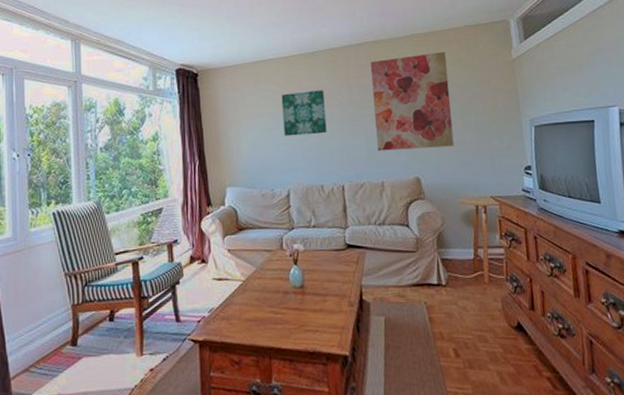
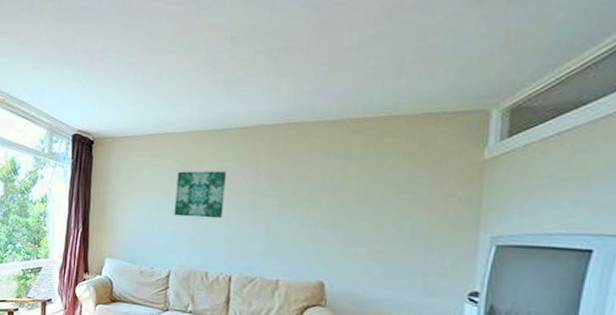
wall art: present [370,52,455,151] -> none [277,142,388,254]

